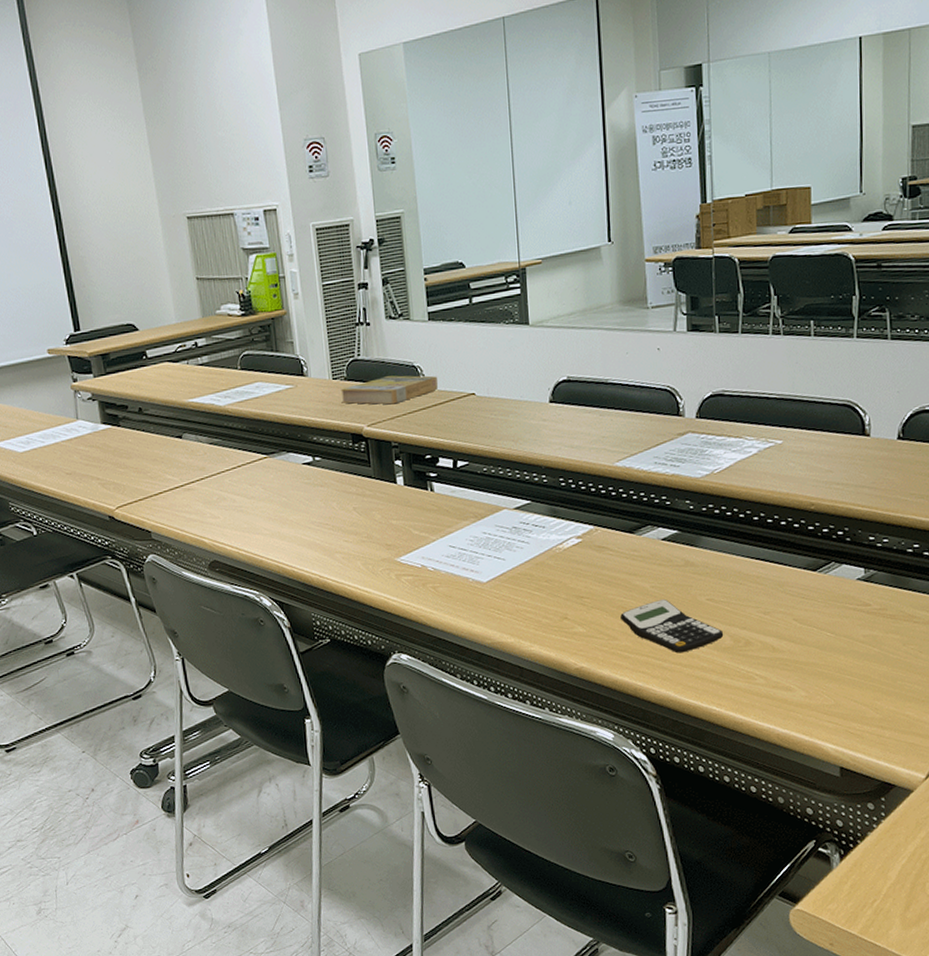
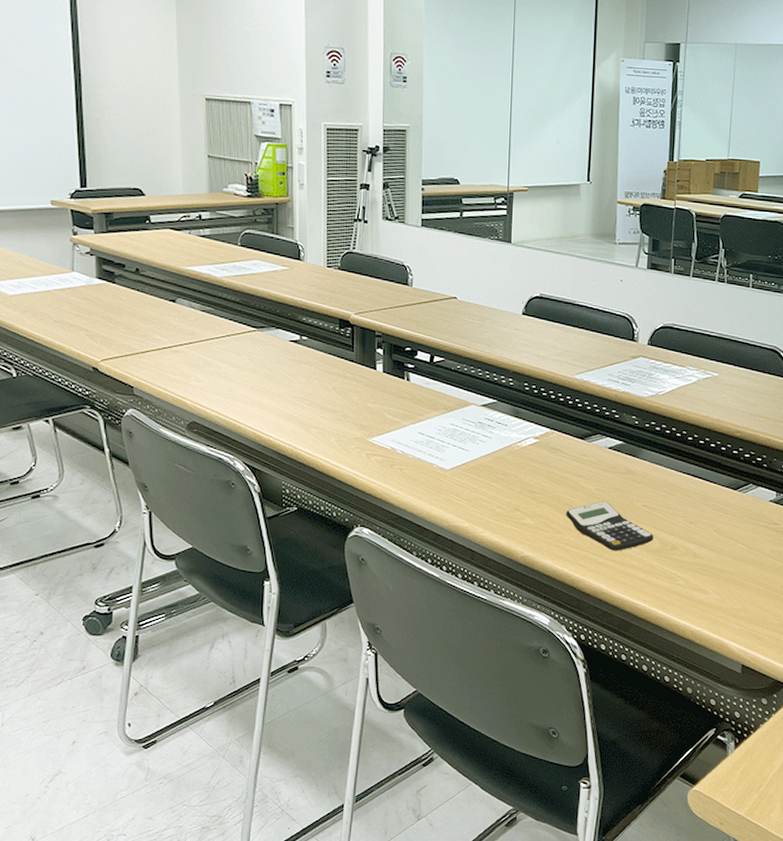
book: present [340,375,438,405] -> none [333,271,424,297]

